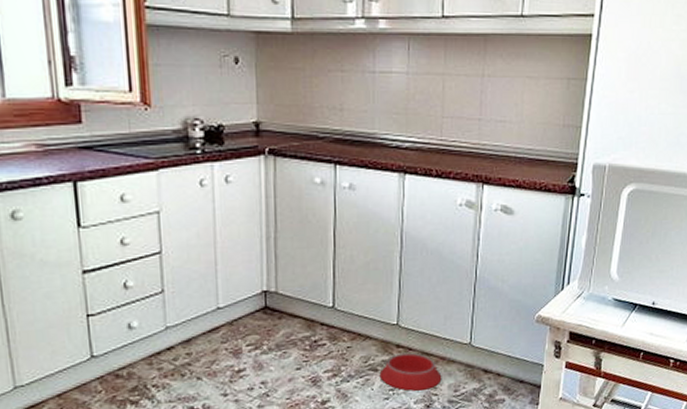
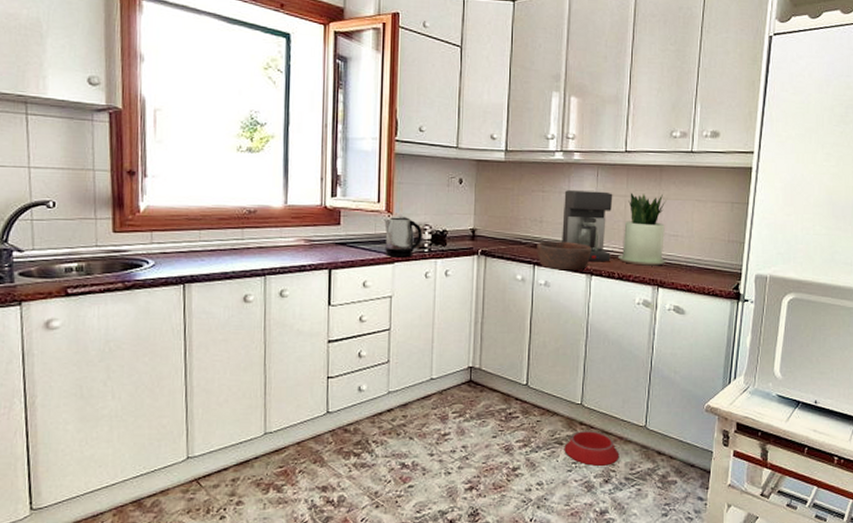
kettle: none [140,108,192,163] -> present [384,216,422,258]
wooden bowl: none [337,134,404,170] -> present [537,241,592,271]
coffee maker: none [367,69,428,157] -> present [562,190,613,262]
planter: none [435,69,493,159] -> present [617,192,667,266]

